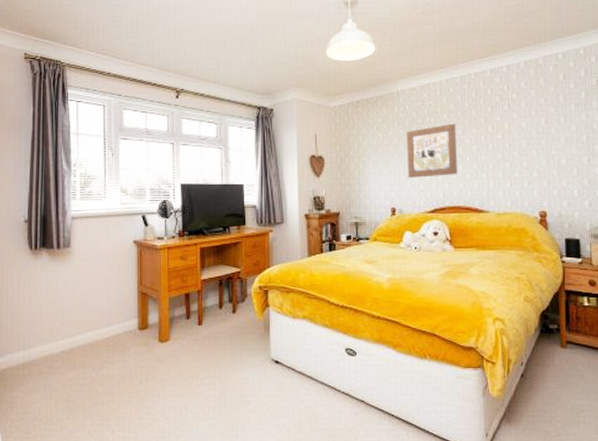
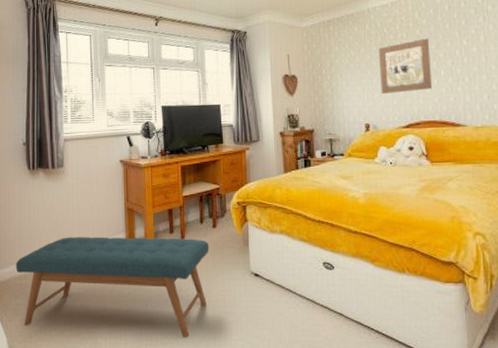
bench: none [13,322,229,428] -> present [15,237,210,337]

